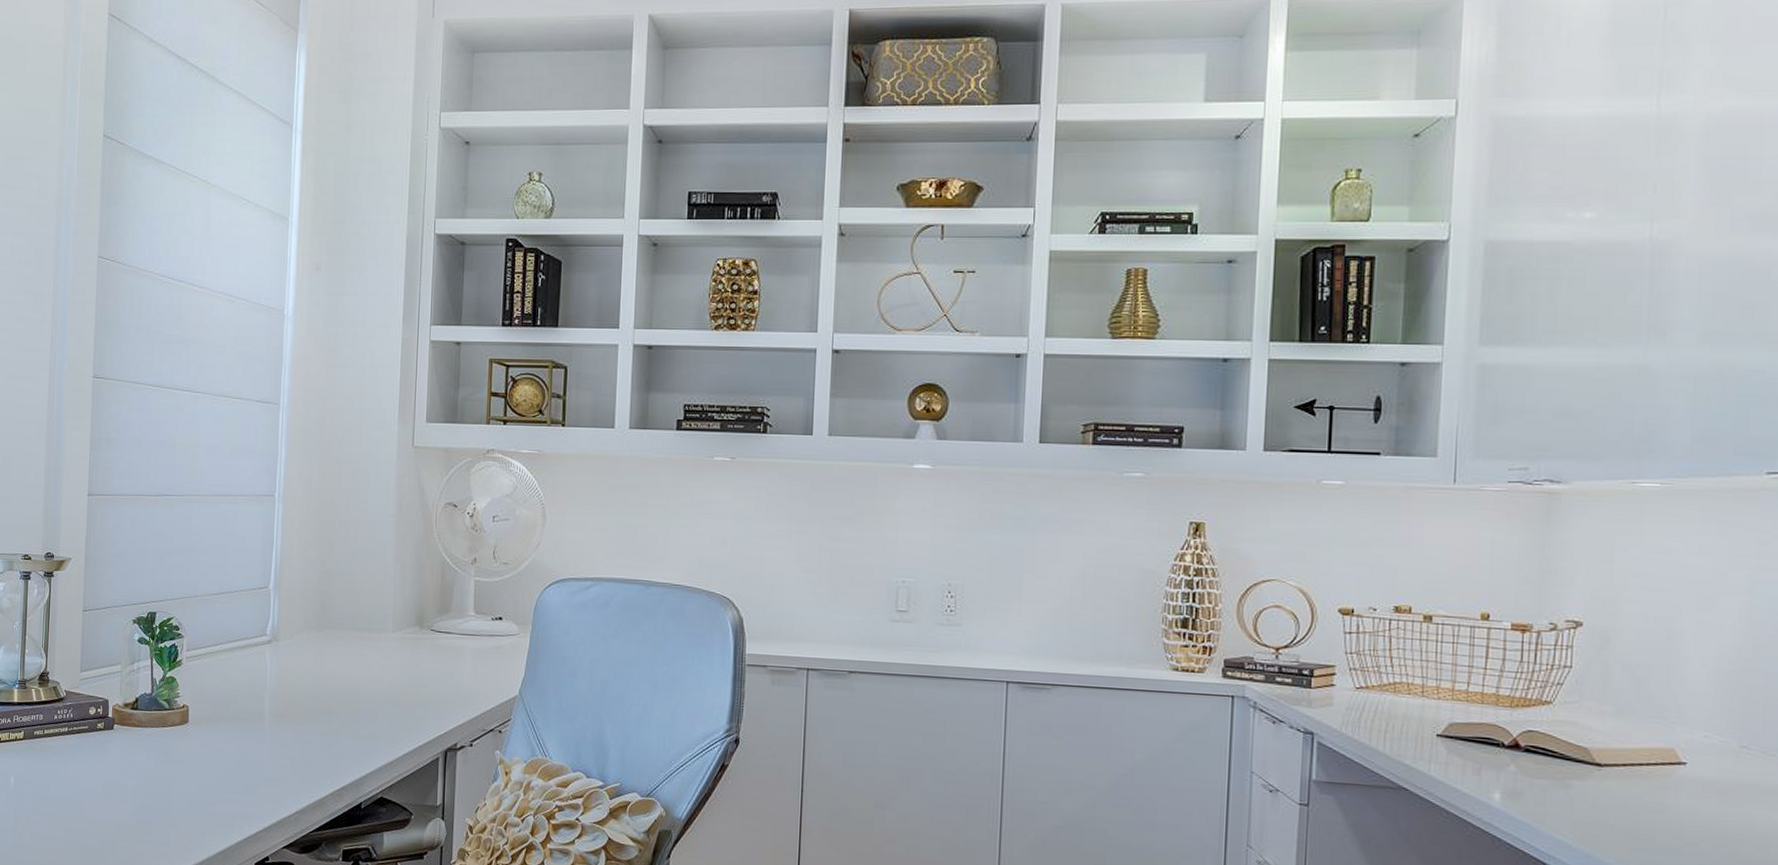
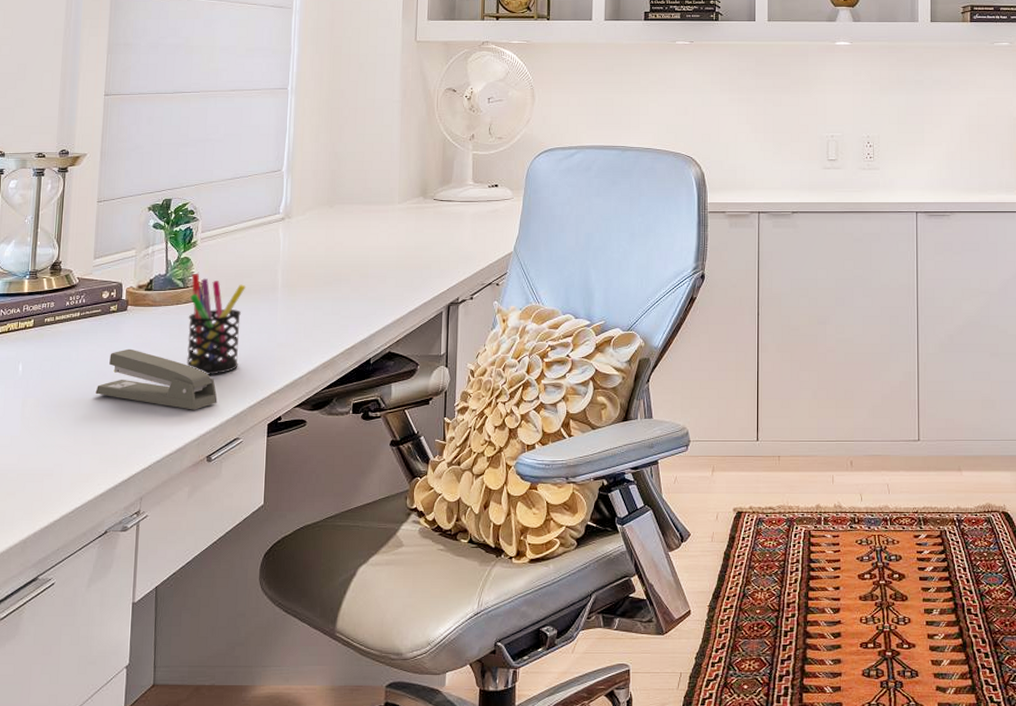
stapler: none [84,770,204,841] -> present [95,348,218,410]
pen holder: none [173,694,233,806] -> present [187,273,246,375]

